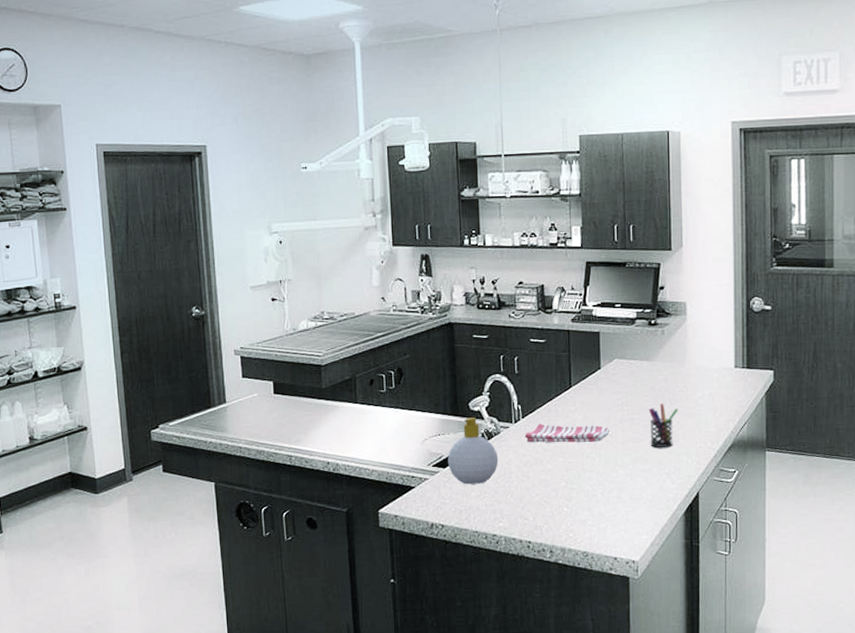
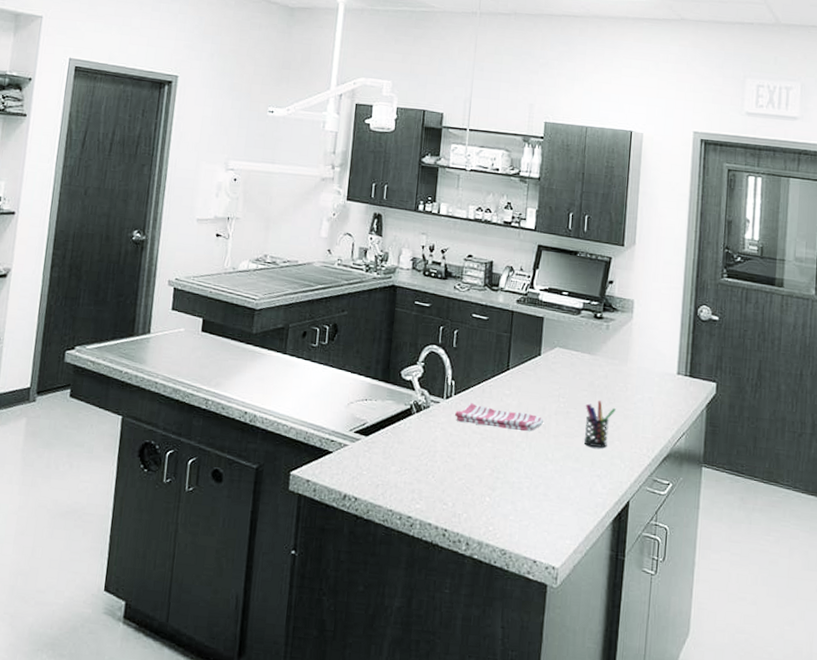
soap bottle: present [448,417,499,485] -> none [371,386,425,459]

